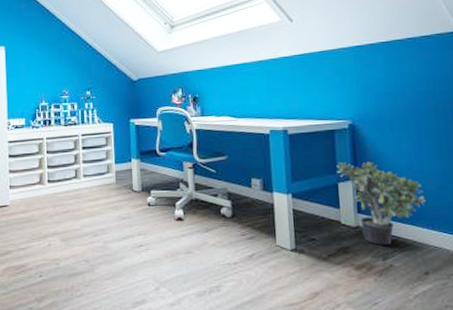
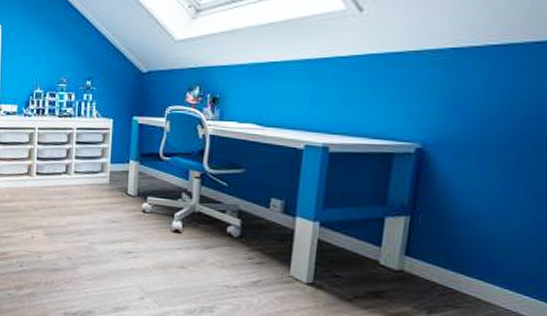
potted plant: present [336,161,426,245] -> none [387,193,508,298]

